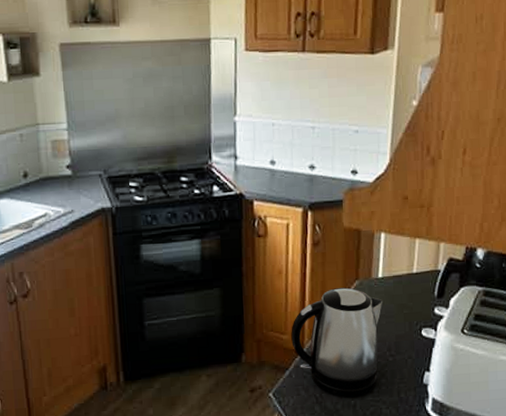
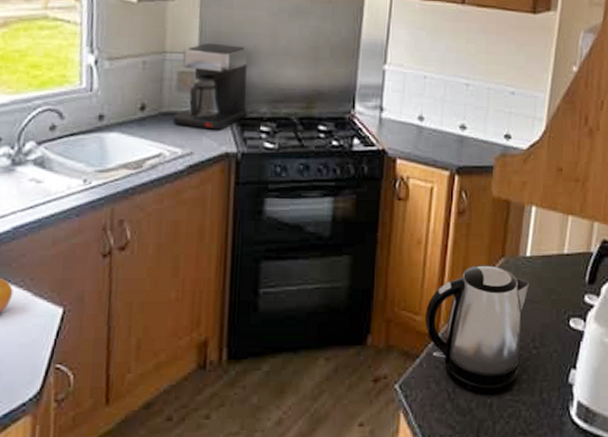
coffee maker: none [52,112,116,189] -> present [172,43,248,130]

